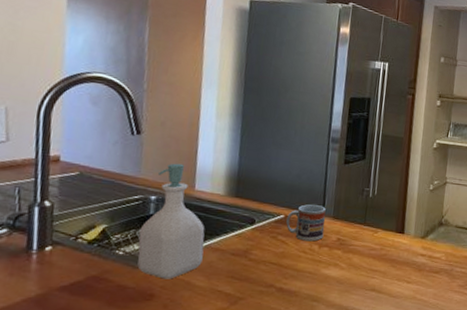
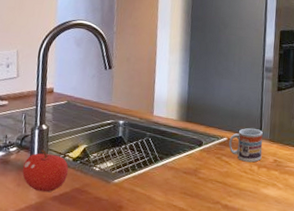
fruit: none [16,231,82,282] -> present [22,150,69,192]
soap bottle: present [137,163,205,279] -> none [109,92,162,193]

